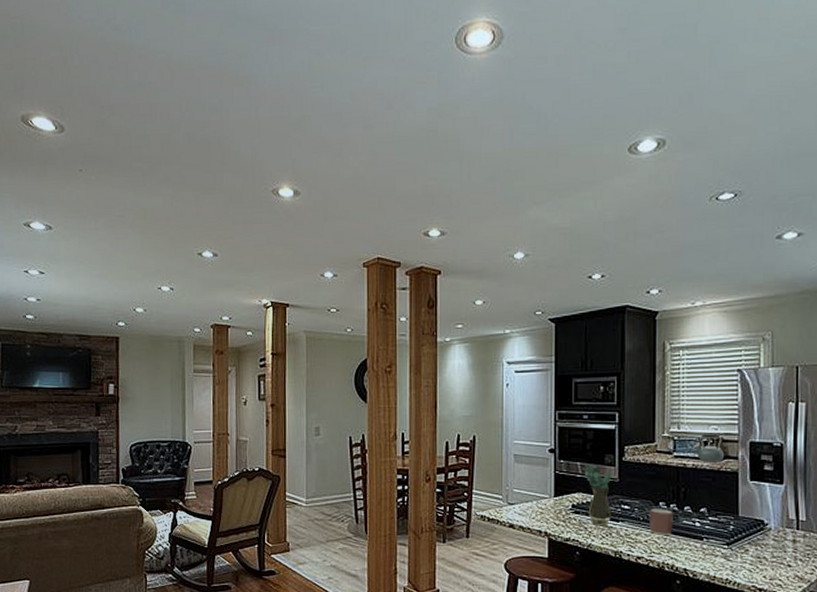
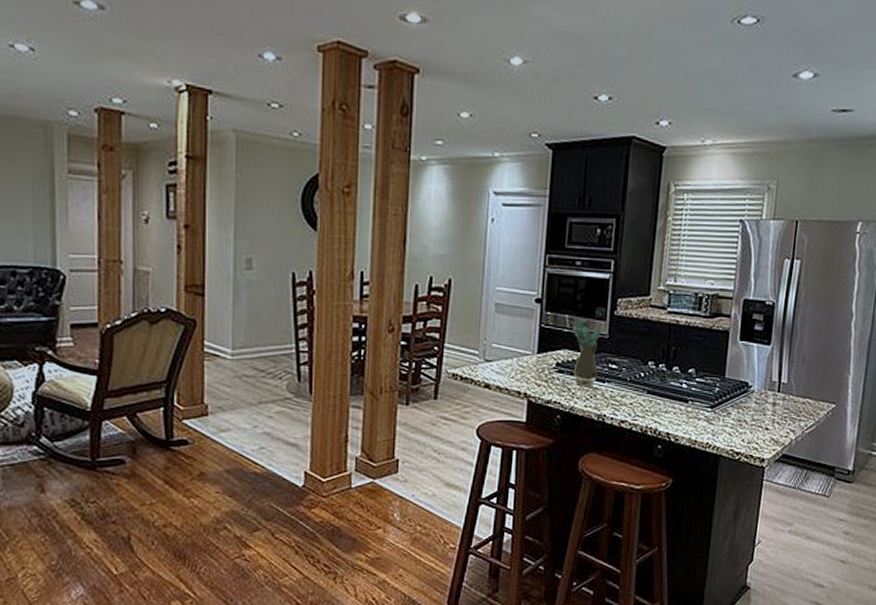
mug: present [649,509,673,535] -> none [636,368,662,397]
kettle: present [693,434,725,462] -> none [687,289,719,320]

